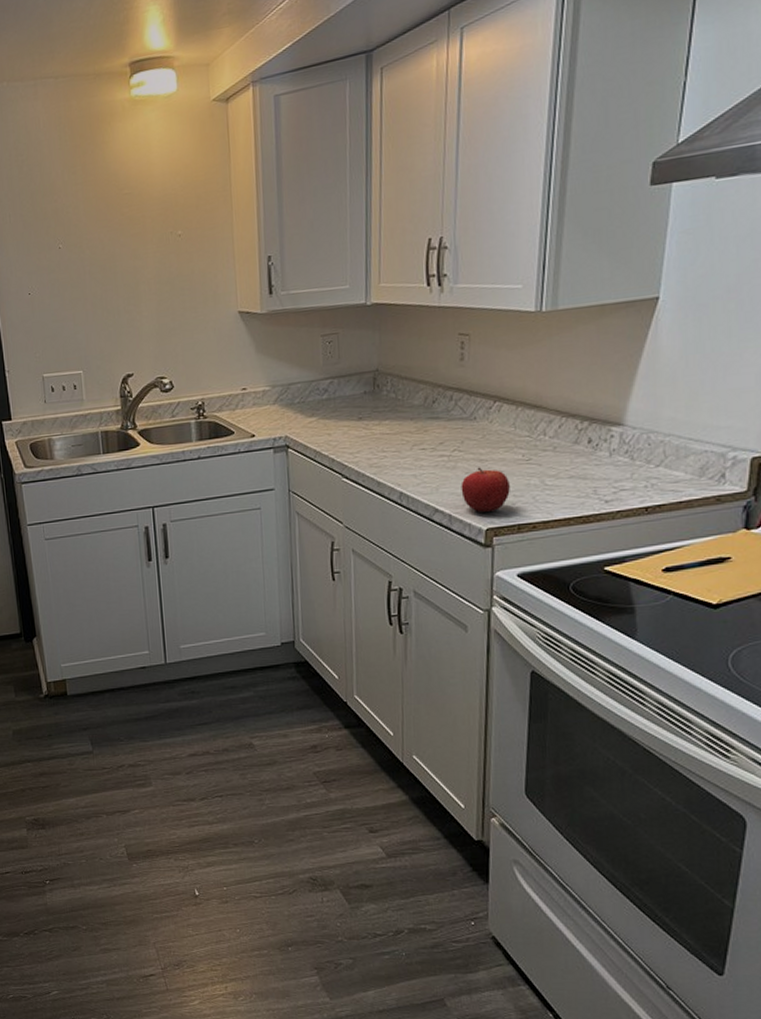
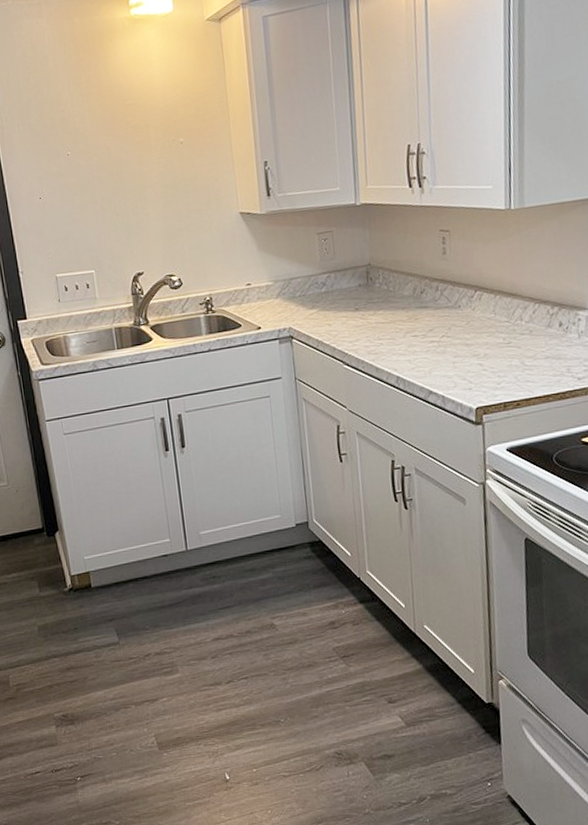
fruit: present [461,467,510,512] -> none [451,351,495,393]

